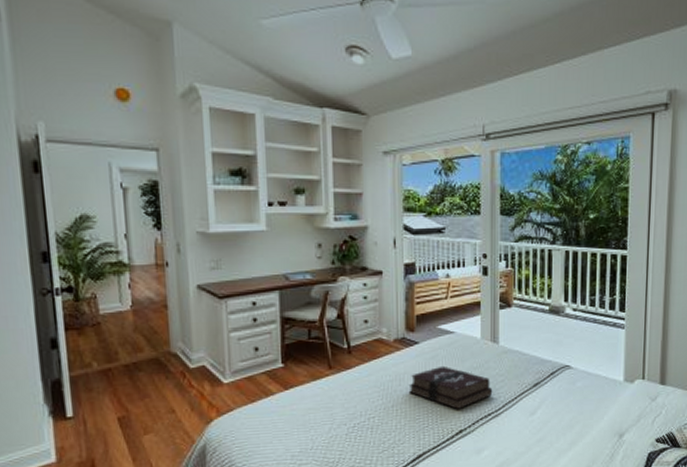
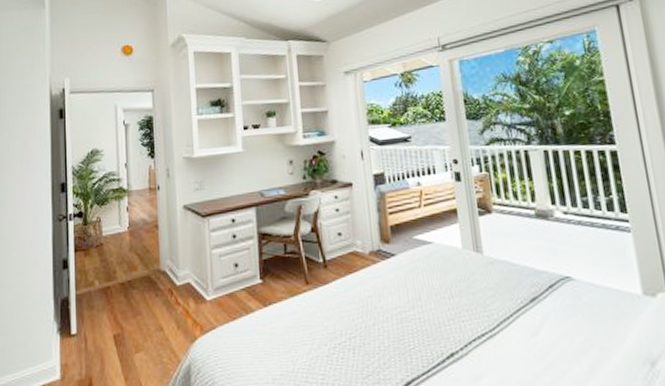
hardback book: present [408,365,493,410] -> none [388,279,484,330]

